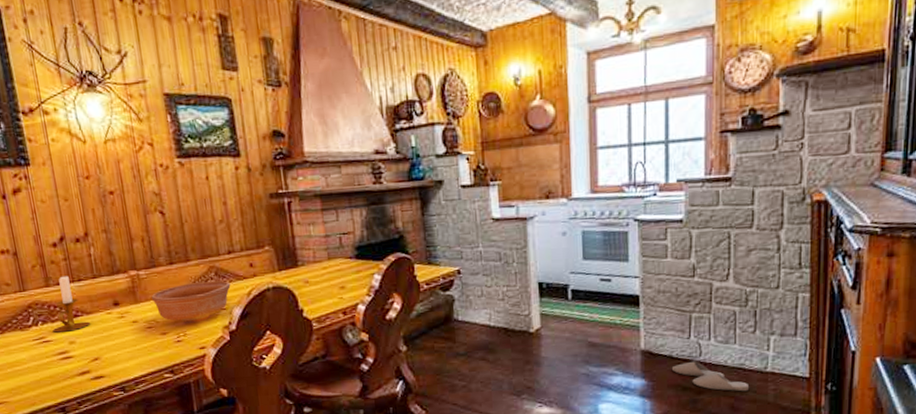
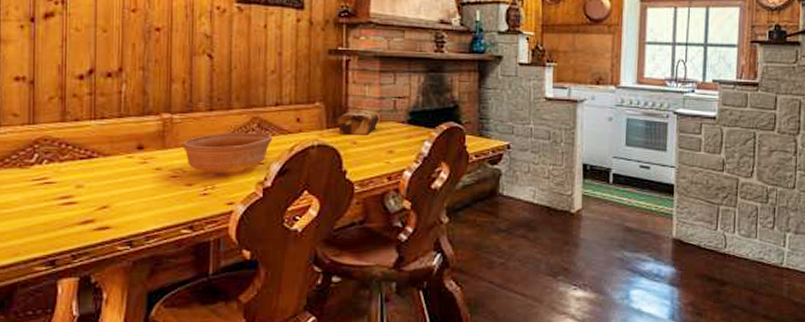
candlestick: present [52,275,90,333] -> none [58,111,105,174]
bread loaf: none [287,249,328,275] -> present [337,110,380,135]
slippers: present [671,361,750,392] -> none [699,252,767,285]

